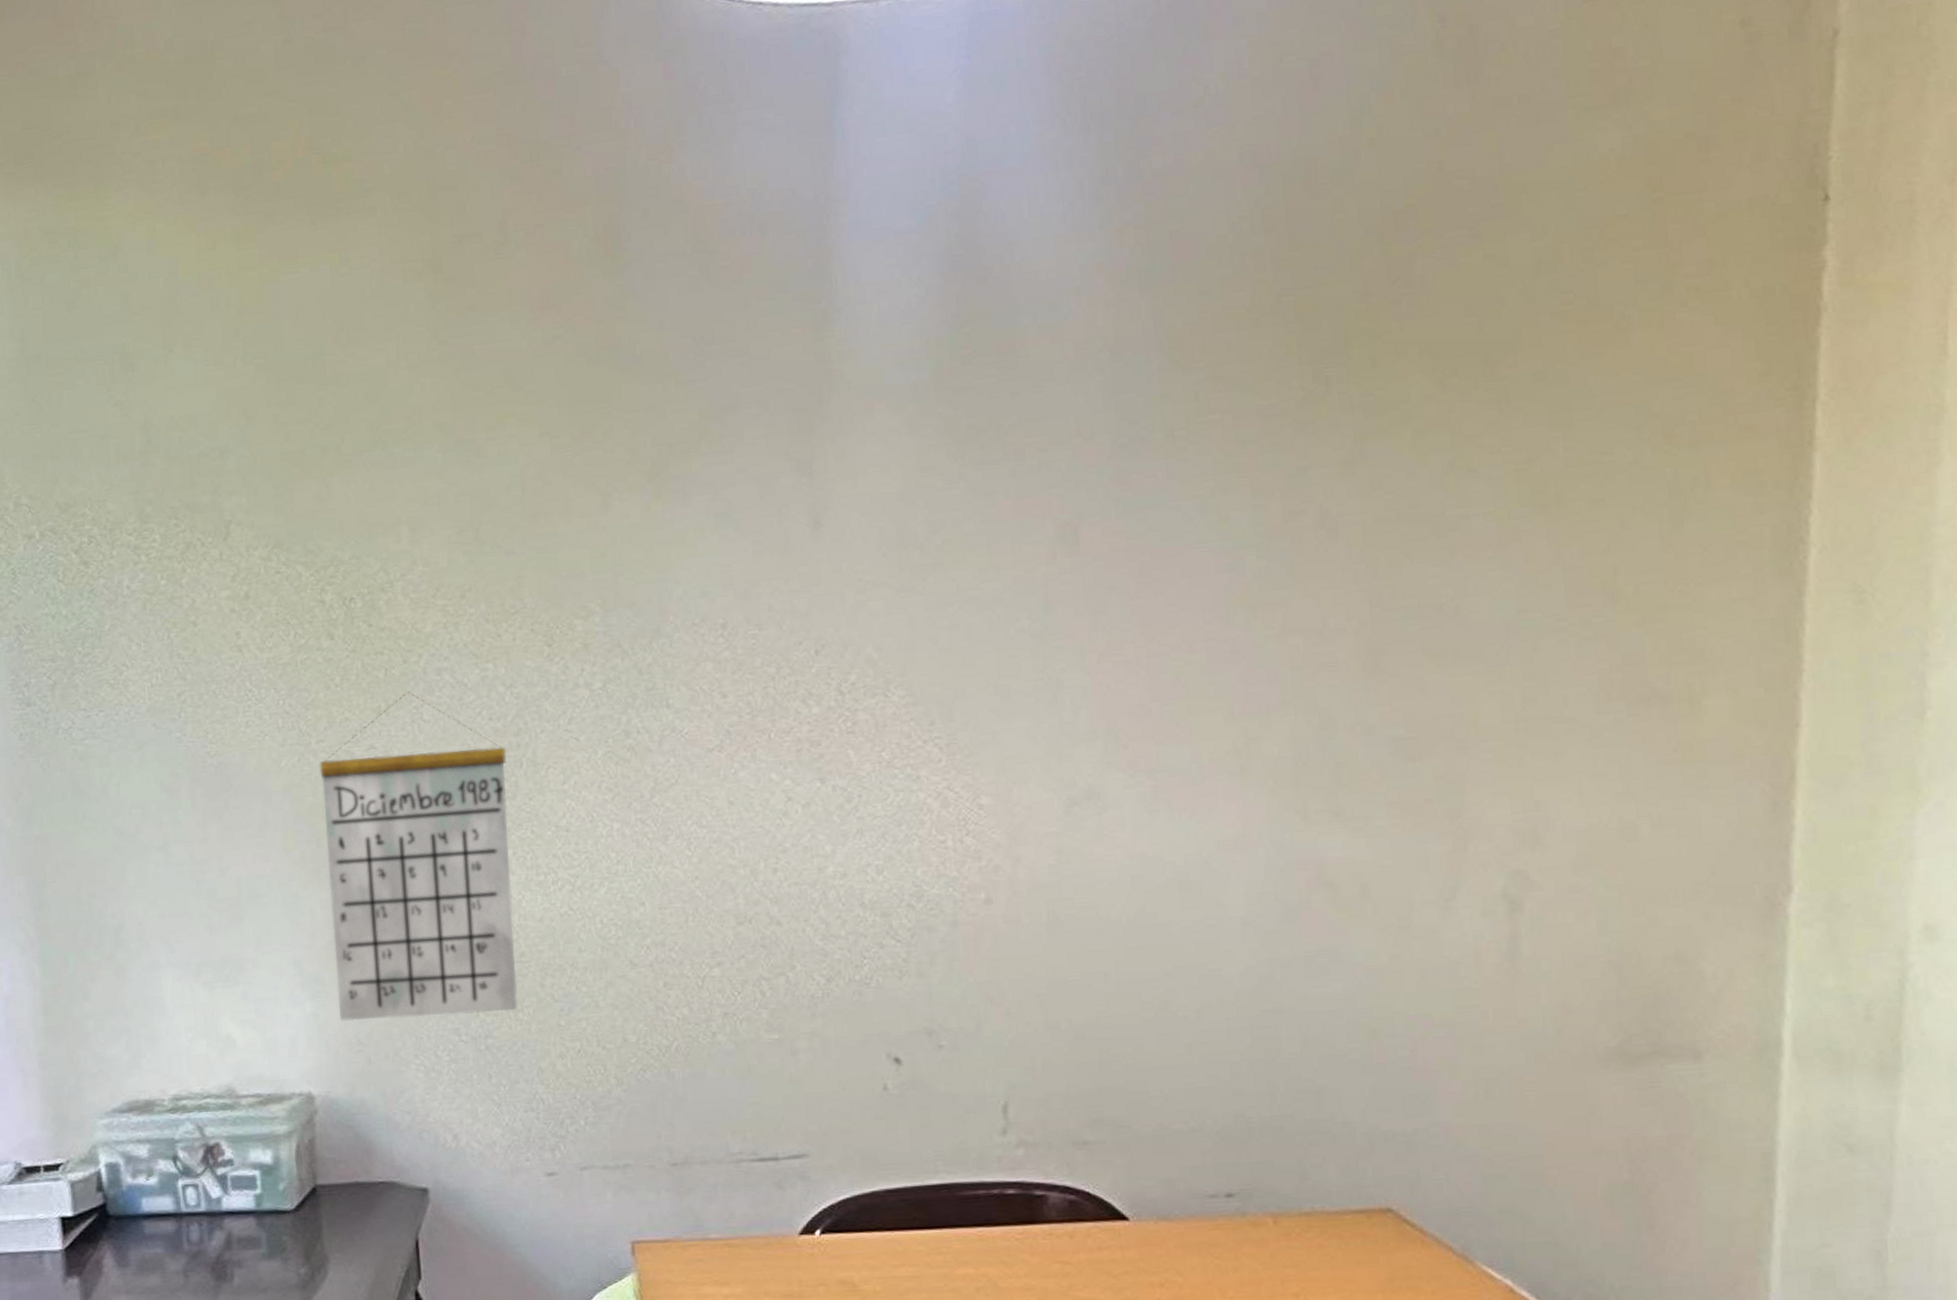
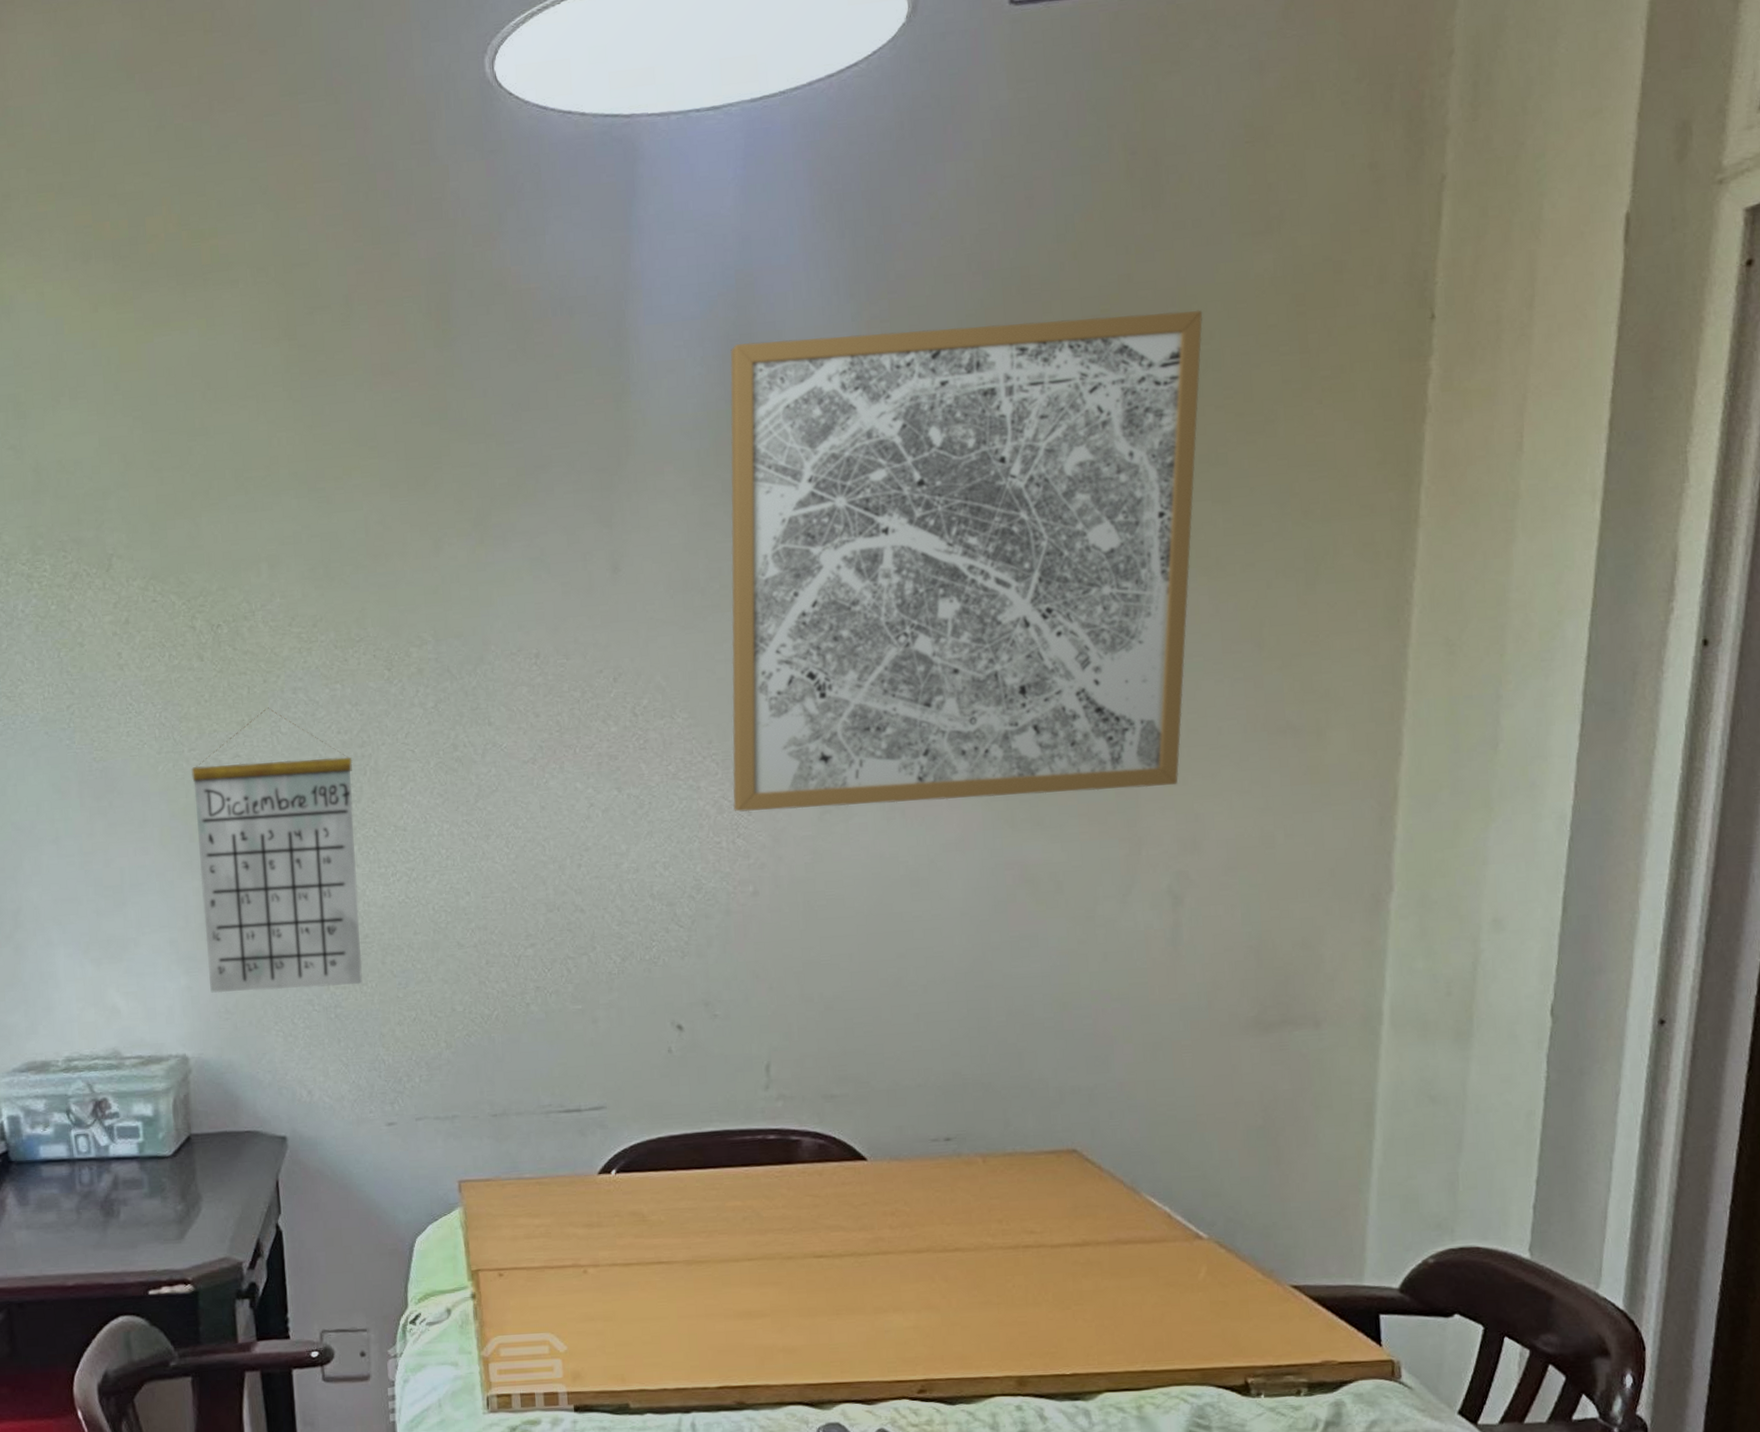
wall art: none [953,200,1534,805] -> present [730,309,1203,812]

